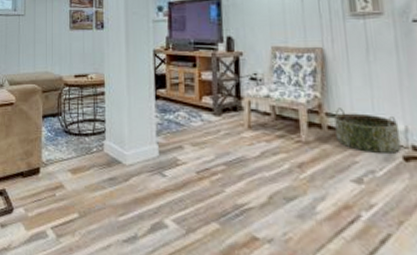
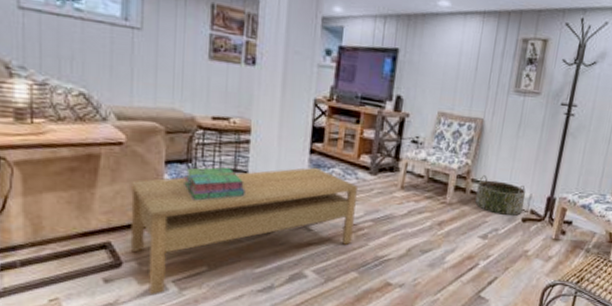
coffee table: none [19,112,207,242] -> present [130,167,359,296]
stack of books: none [57,117,105,150] -> present [184,166,246,201]

